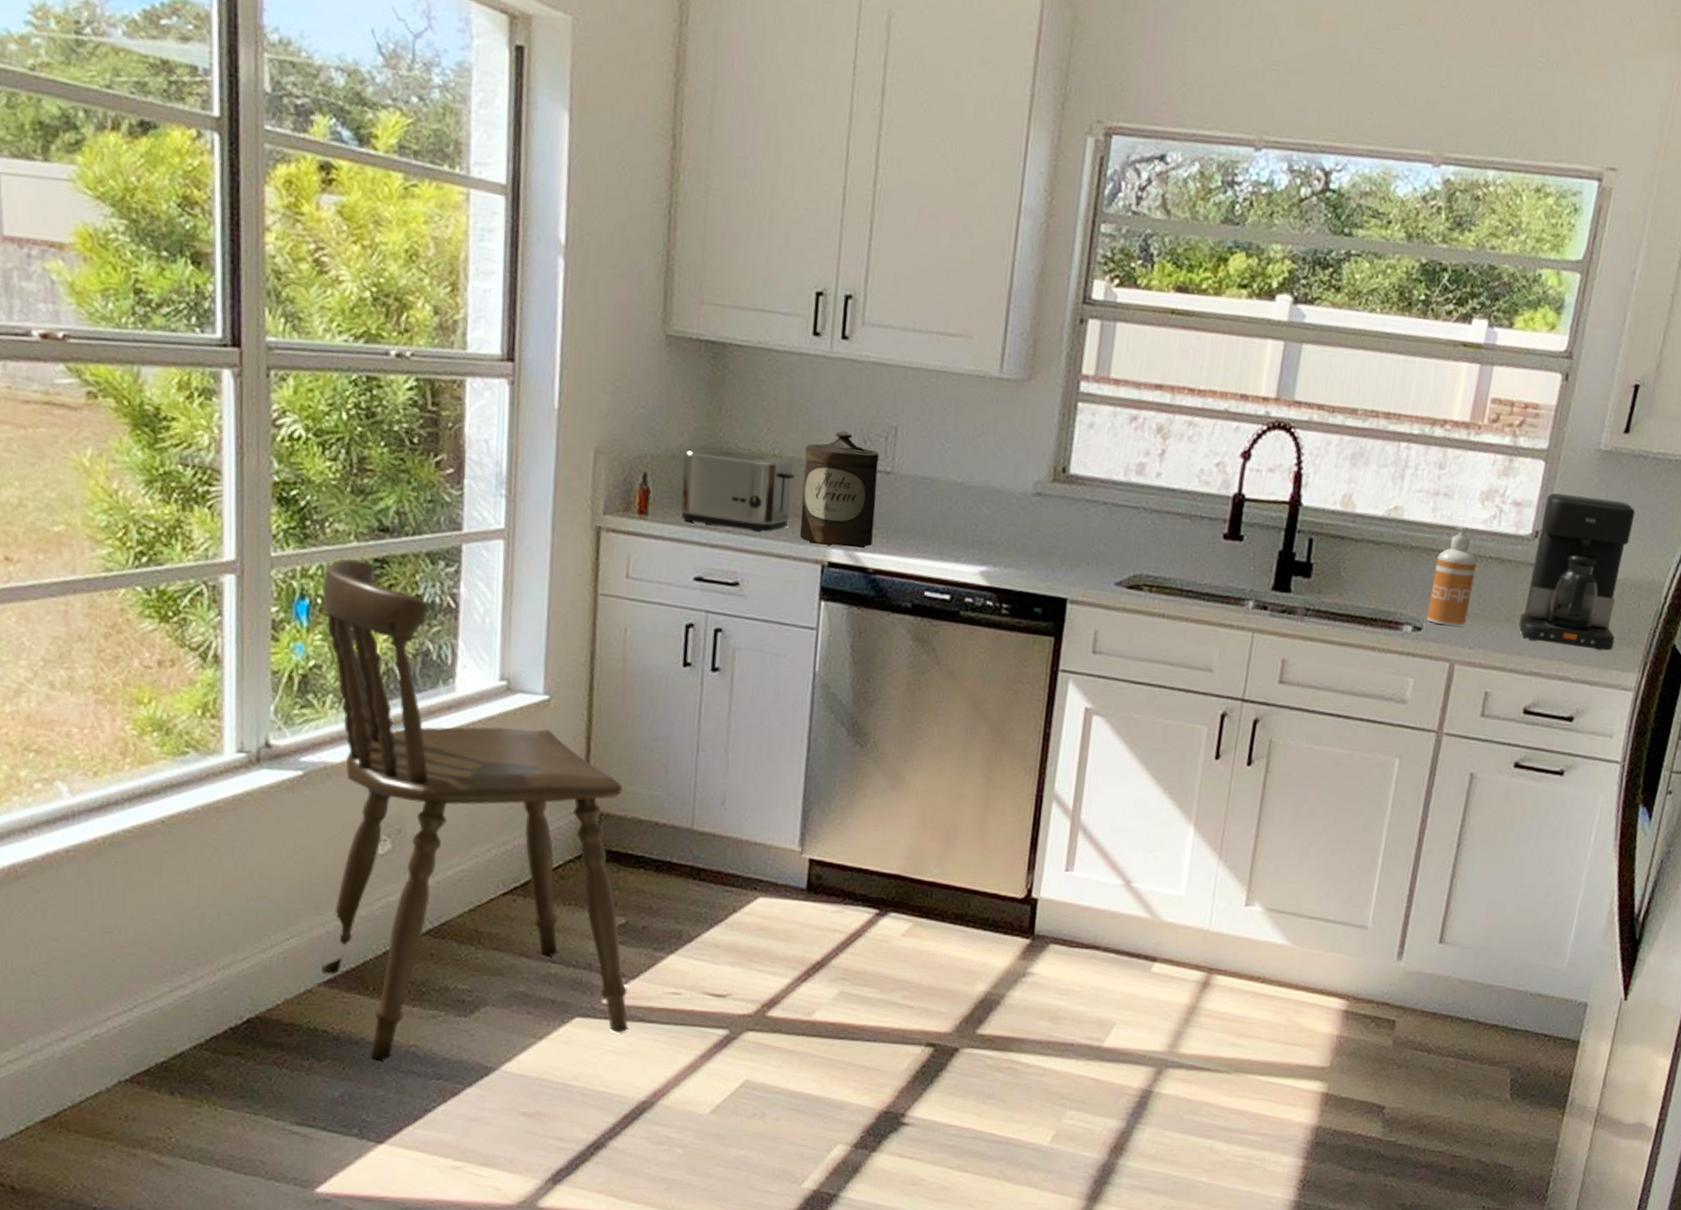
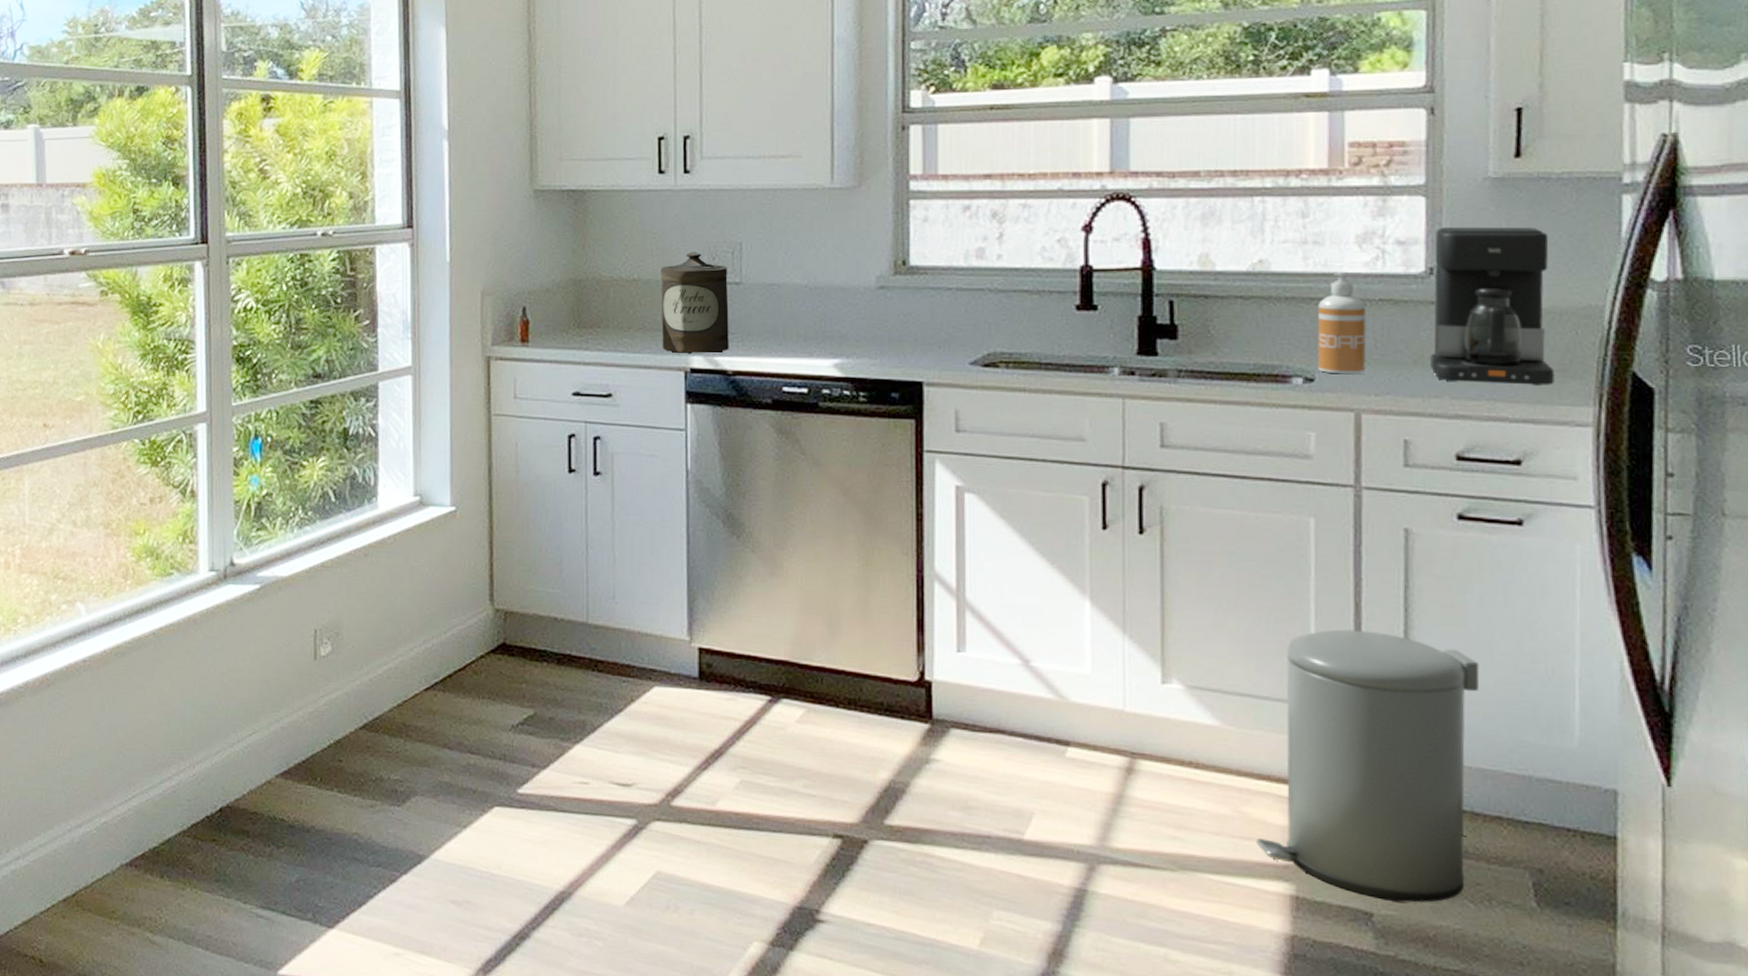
dining chair: present [321,559,629,1061] -> none [271,403,543,848]
toaster: present [680,448,795,533] -> none [555,279,653,348]
pedal bin: none [1301,861,1506,1097] -> present [1255,629,1480,903]

